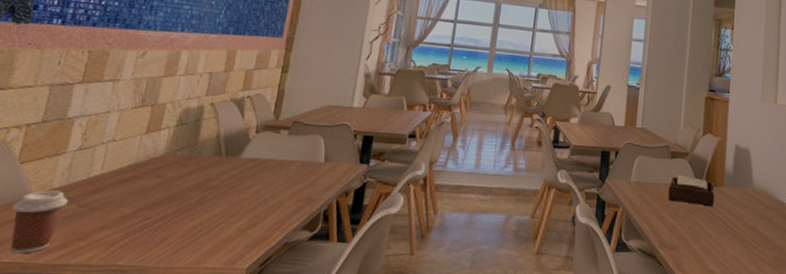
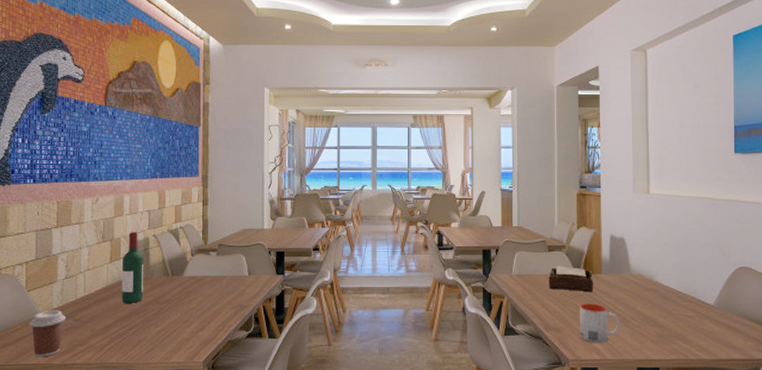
wine bottle: none [151,97,193,188] -> present [121,232,144,303]
mug: none [696,219,738,266] -> present [580,303,619,343]

